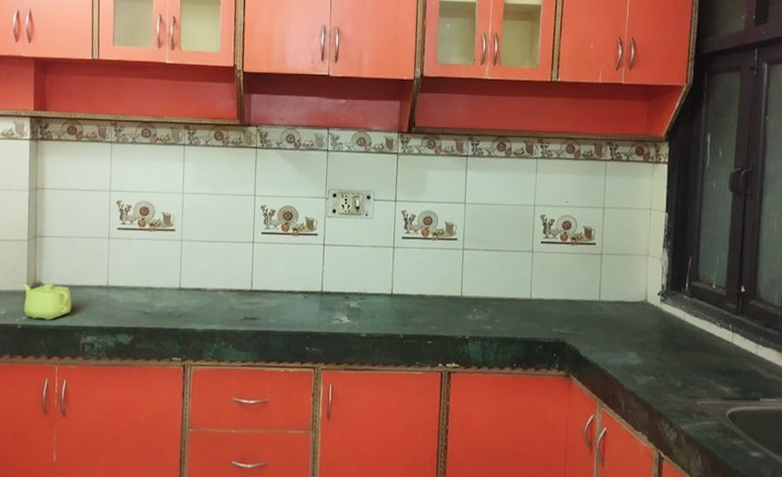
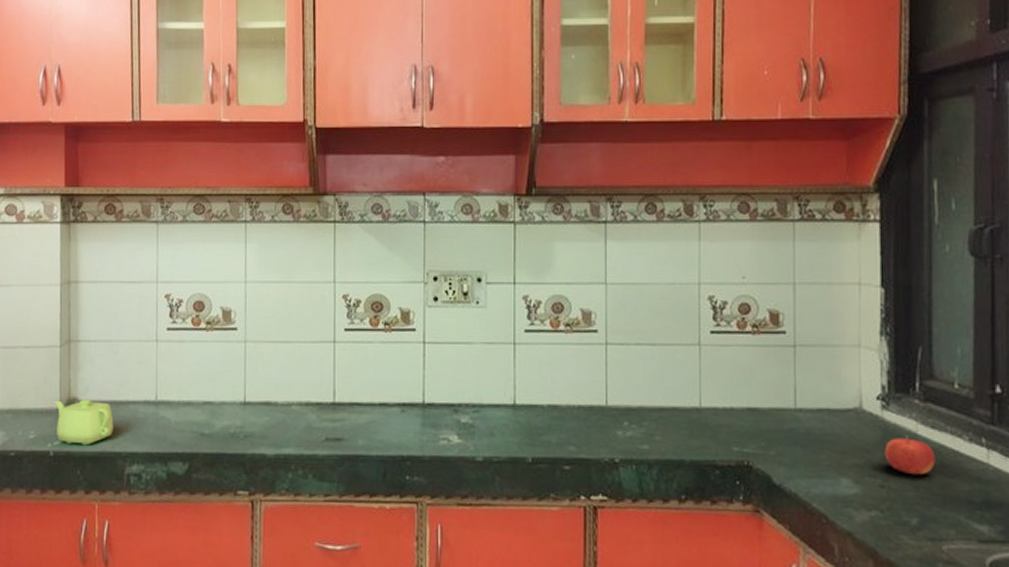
fruit: none [661,322,696,351] -> present [884,436,936,475]

